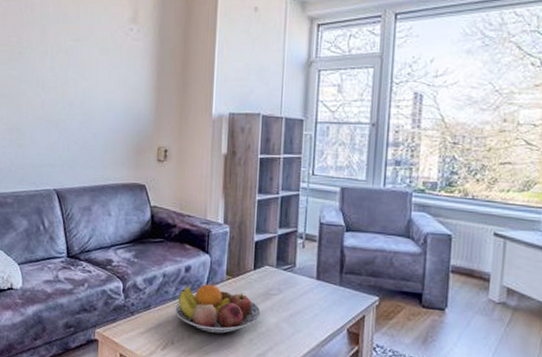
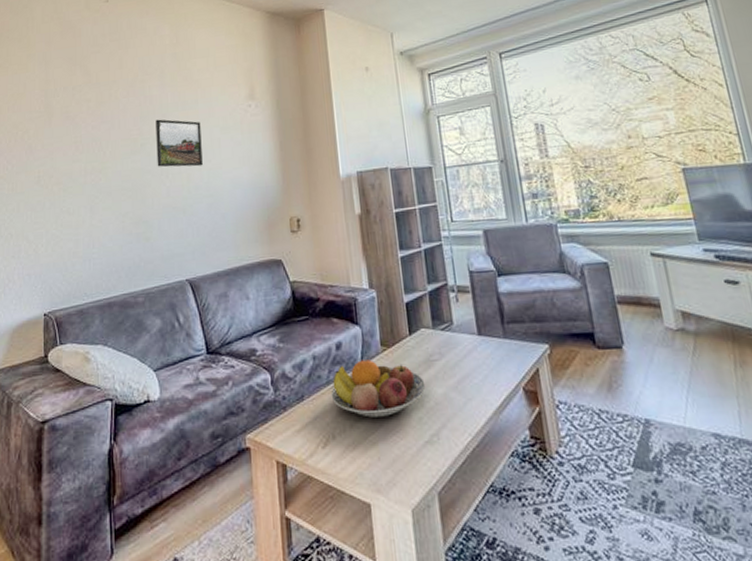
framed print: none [34,29,80,84] -> present [156,119,203,167]

